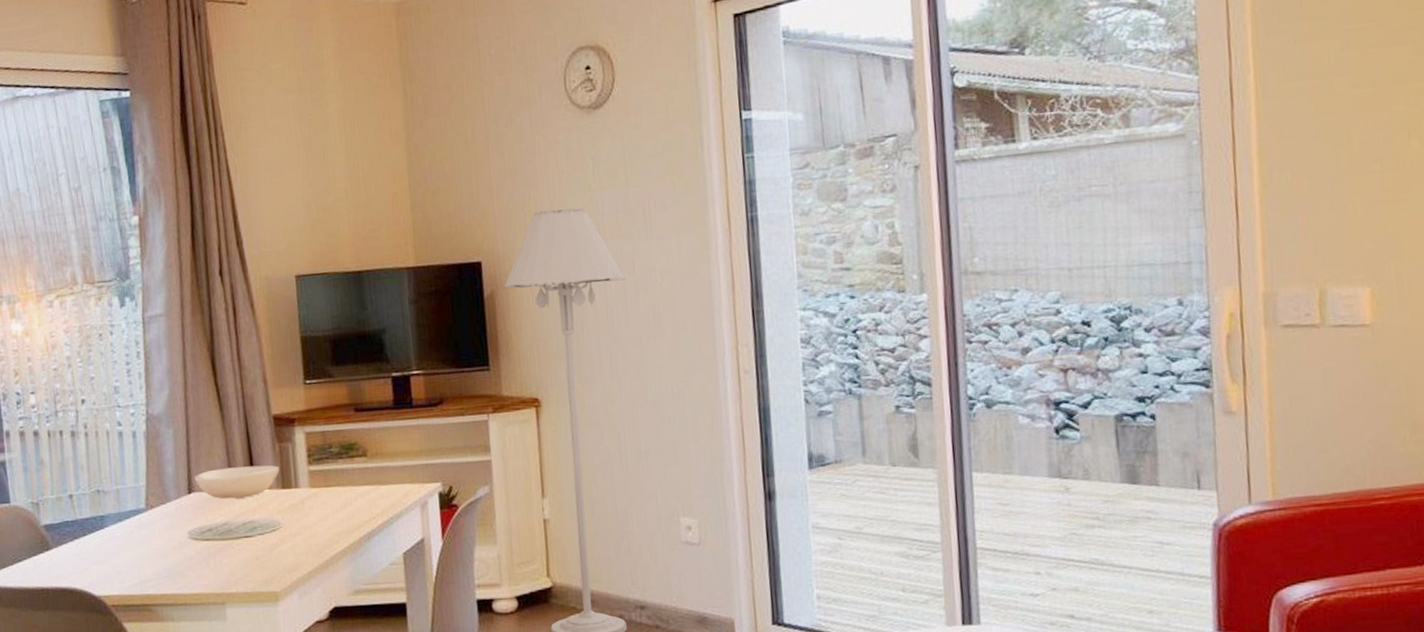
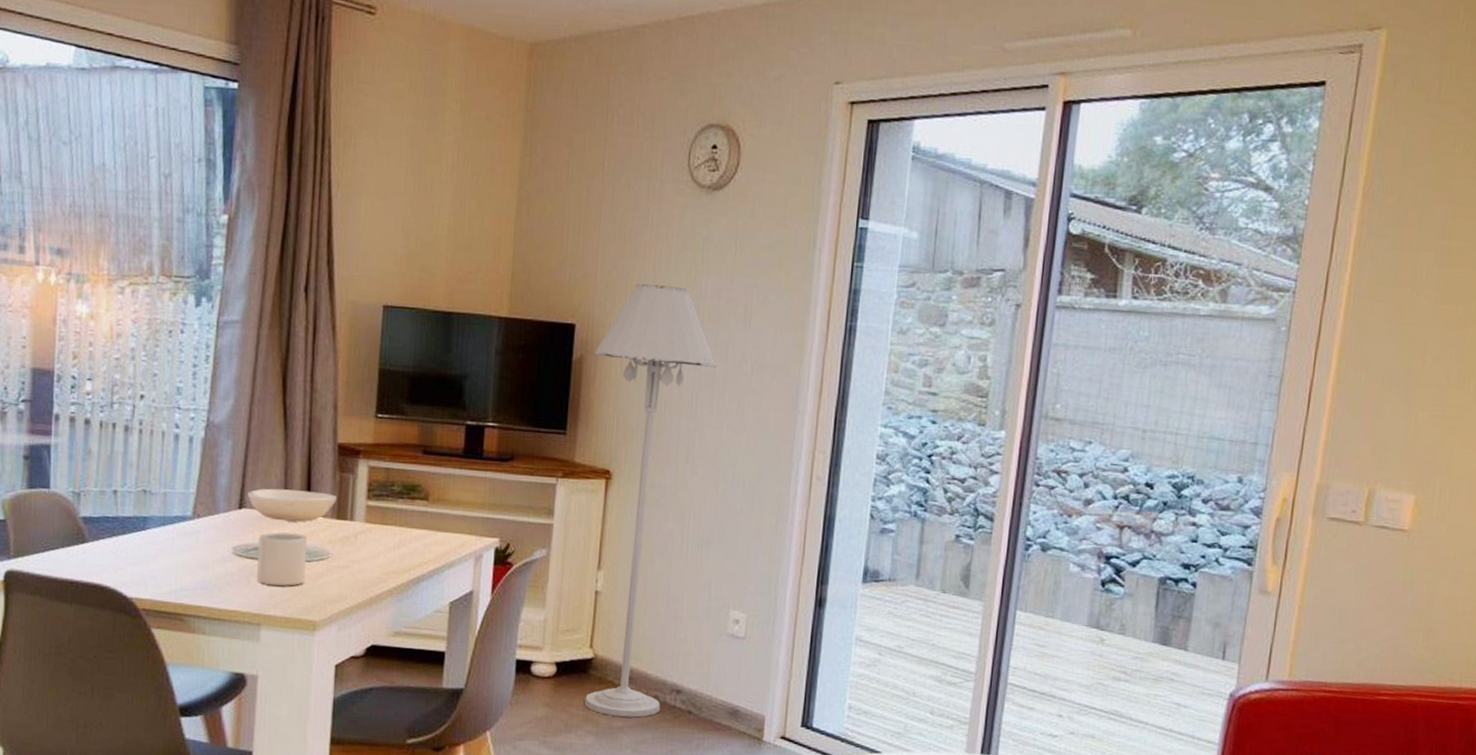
mug: none [210,508,262,563] -> present [256,531,308,587]

